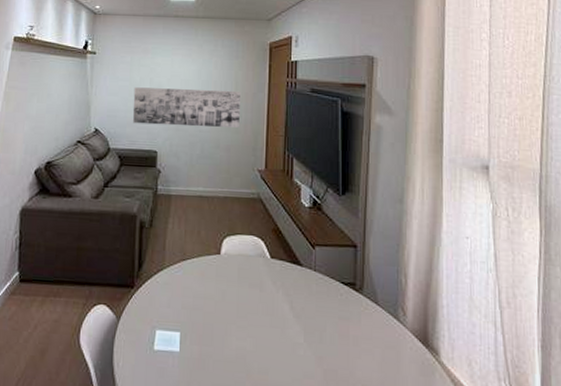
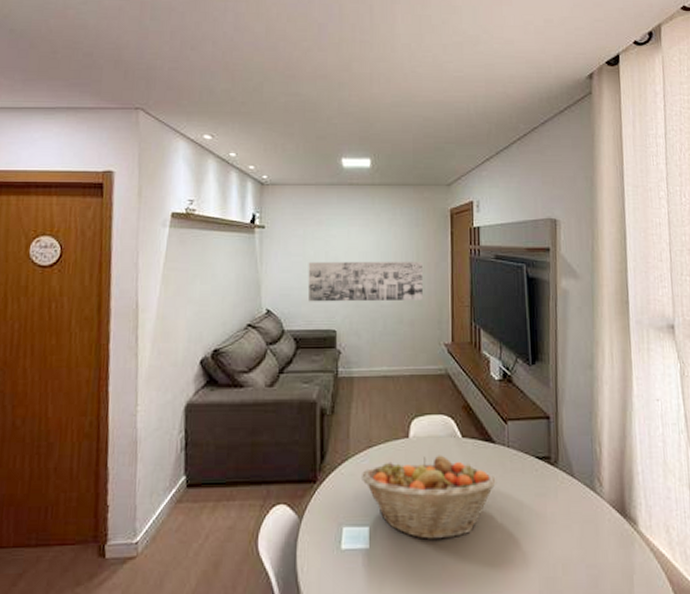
fruit basket: none [174,272,303,351] -> present [360,455,497,541]

